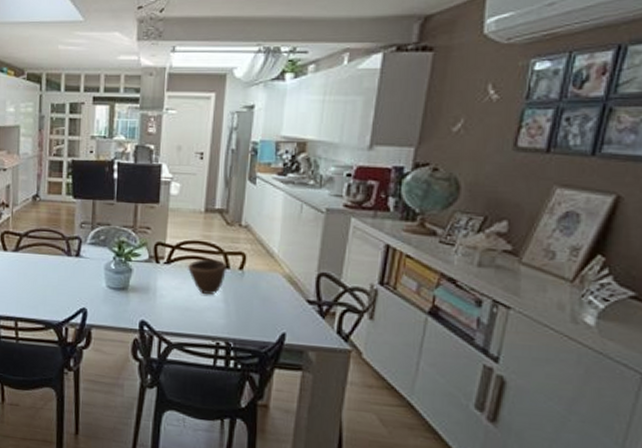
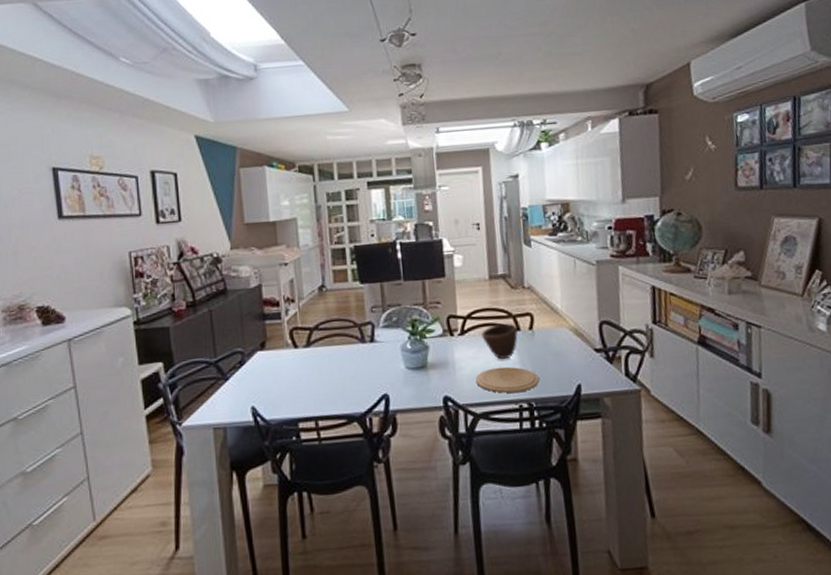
plate: none [175,301,241,330] -> present [475,366,539,393]

